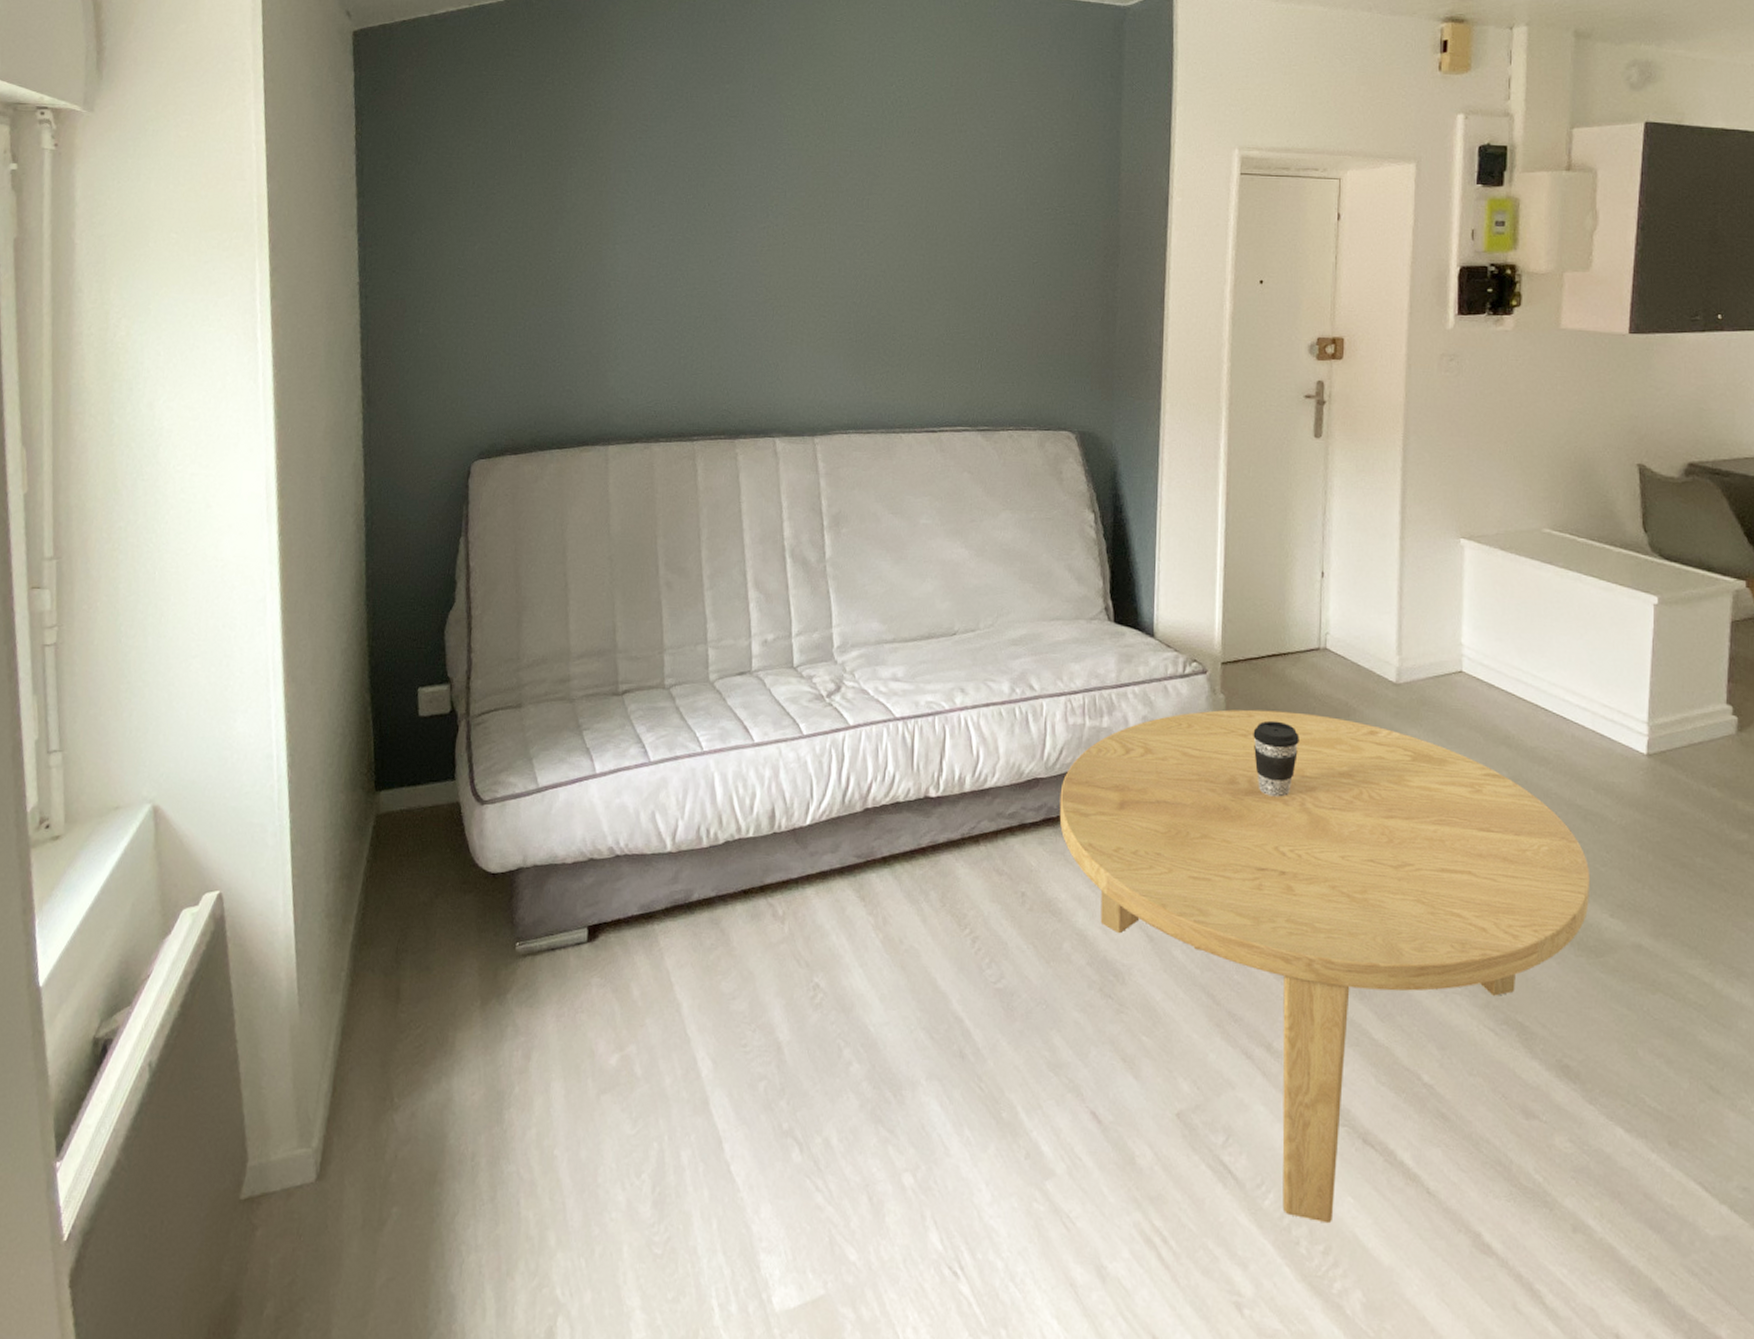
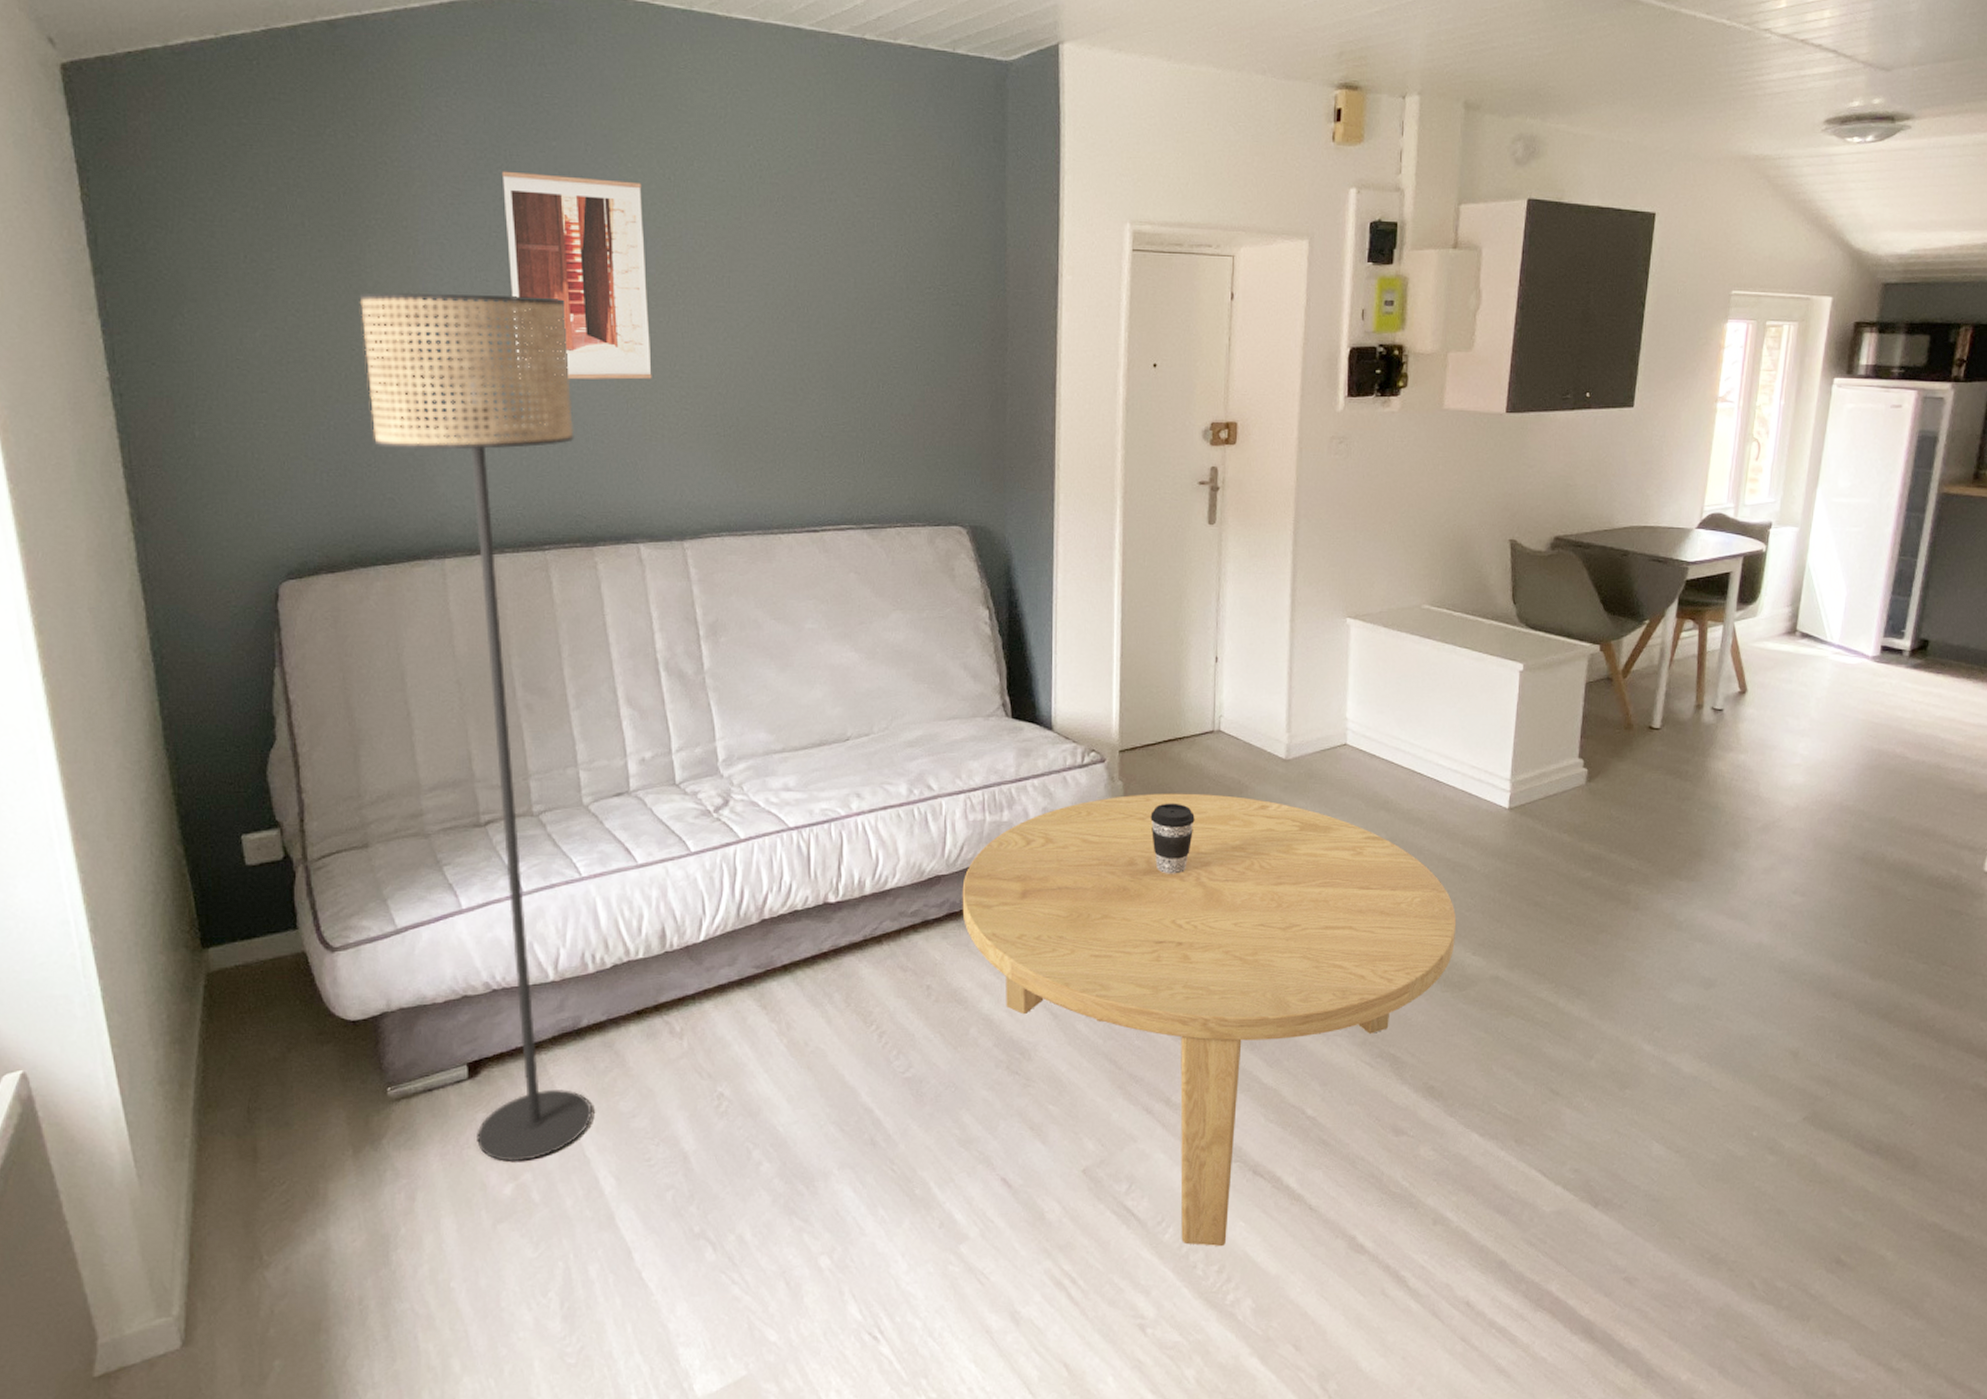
floor lamp: none [559,212,726,1032] -> present [360,292,592,1163]
wall art: none [682,110,798,289] -> present [501,171,652,380]

